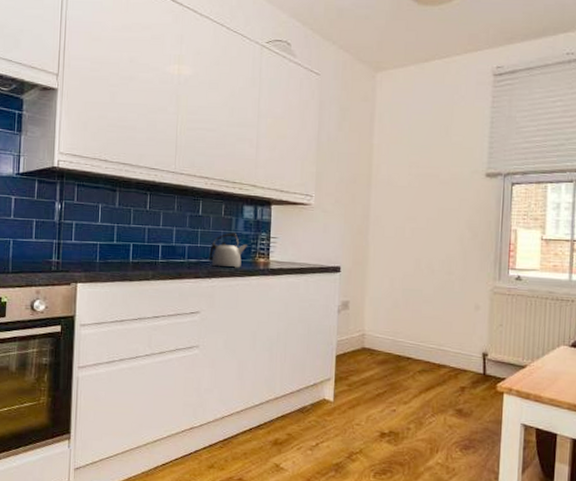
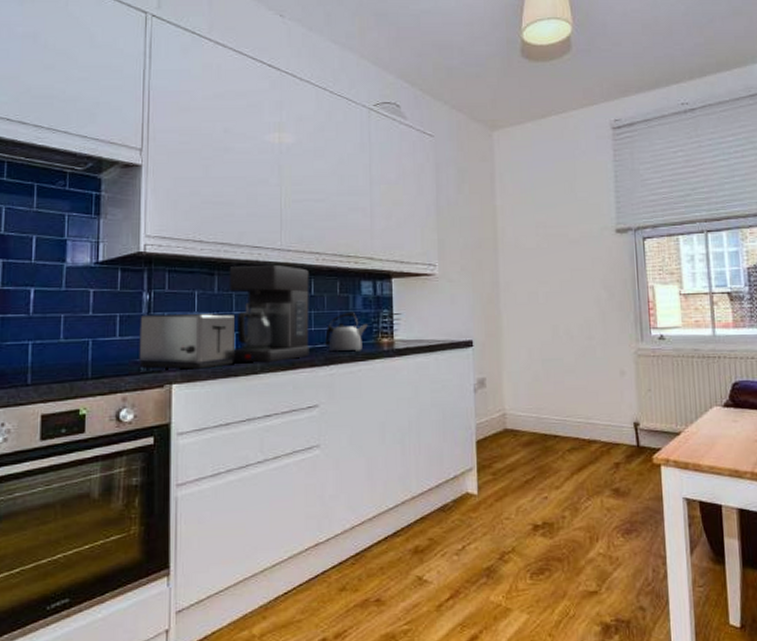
toaster: none [51,221,133,273] -> present [139,313,236,371]
coffee maker: none [128,185,198,273] -> present [229,264,310,364]

